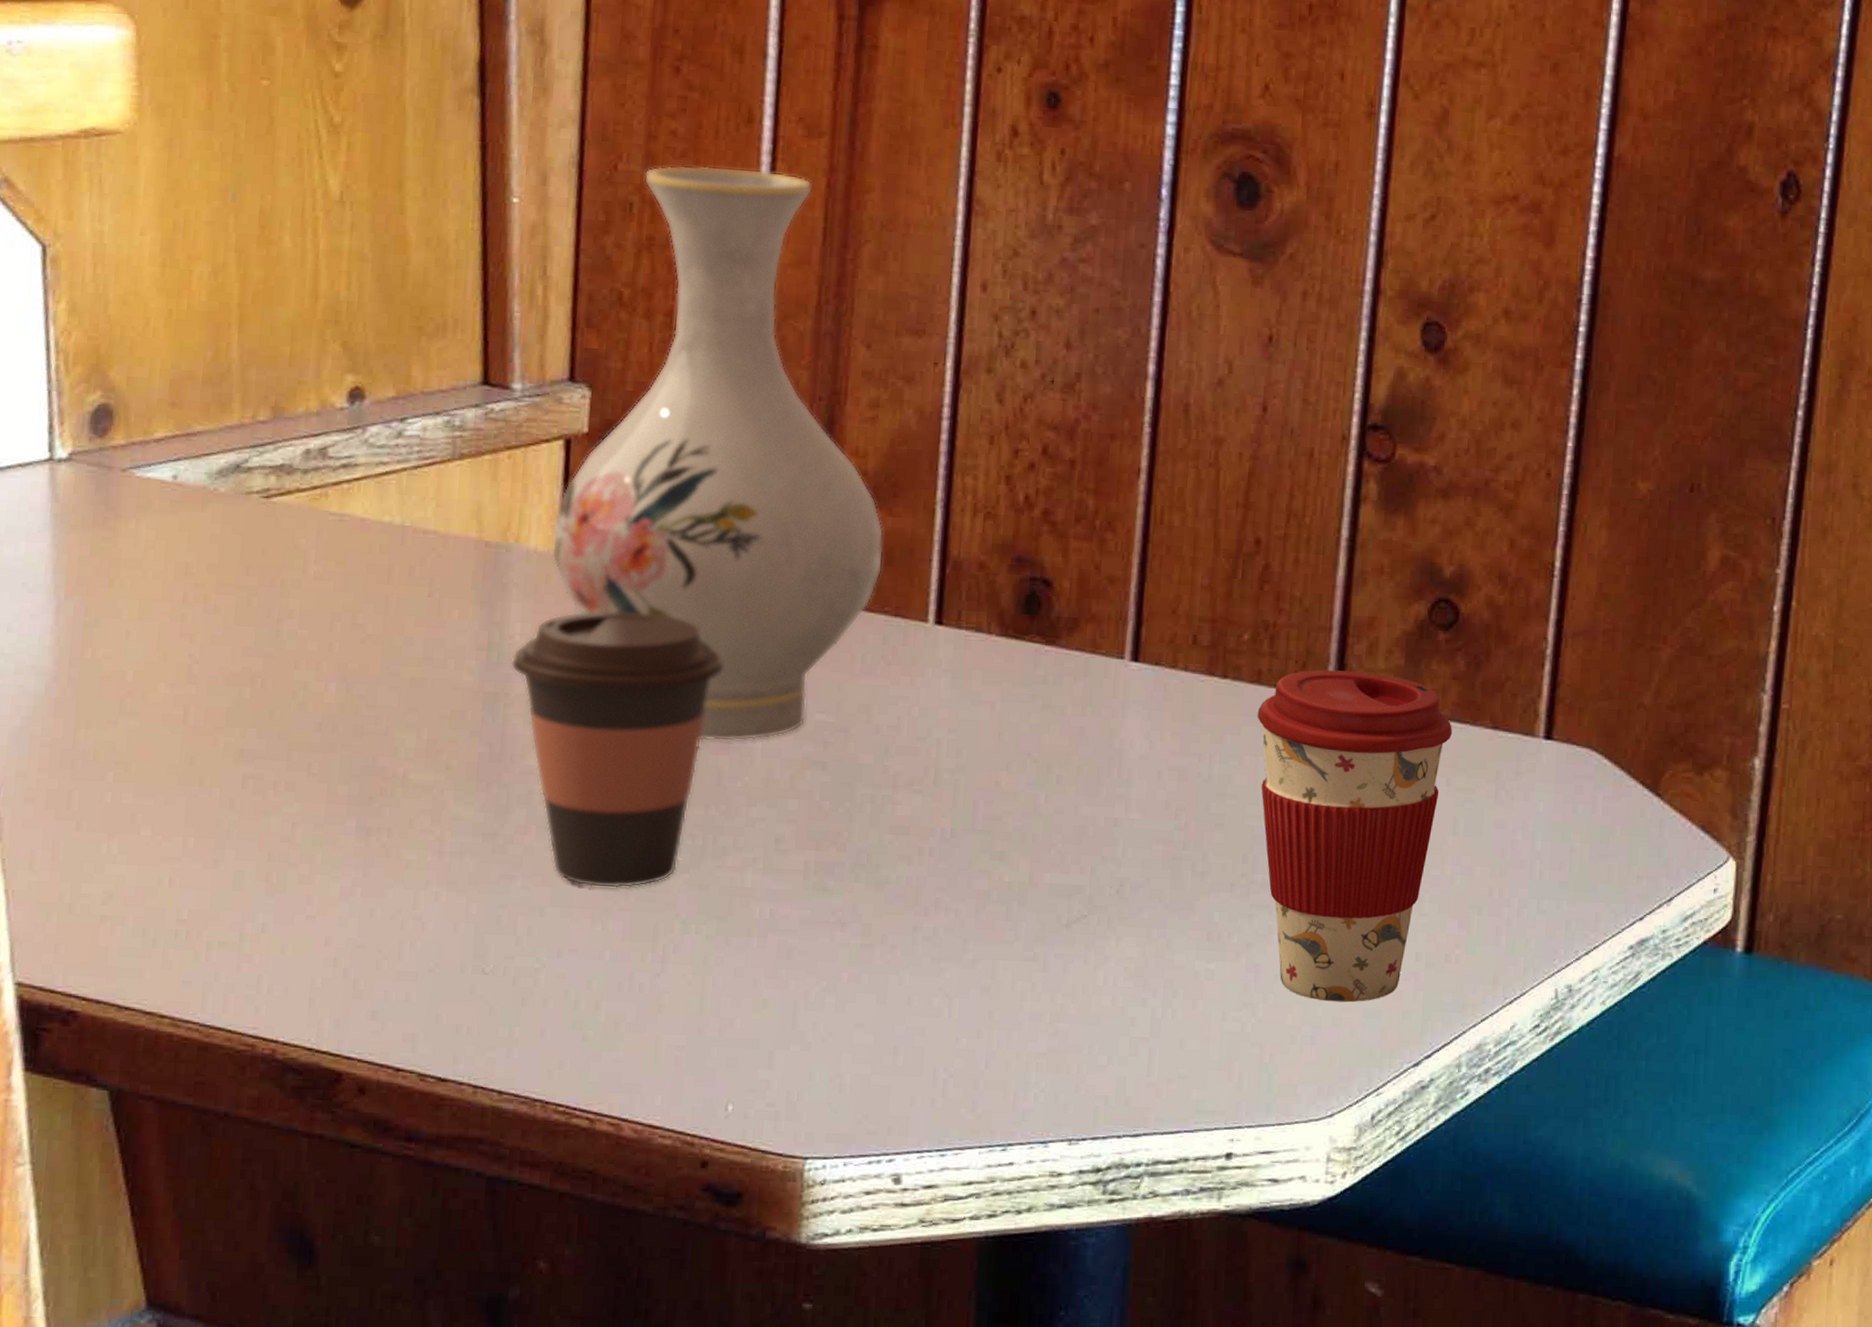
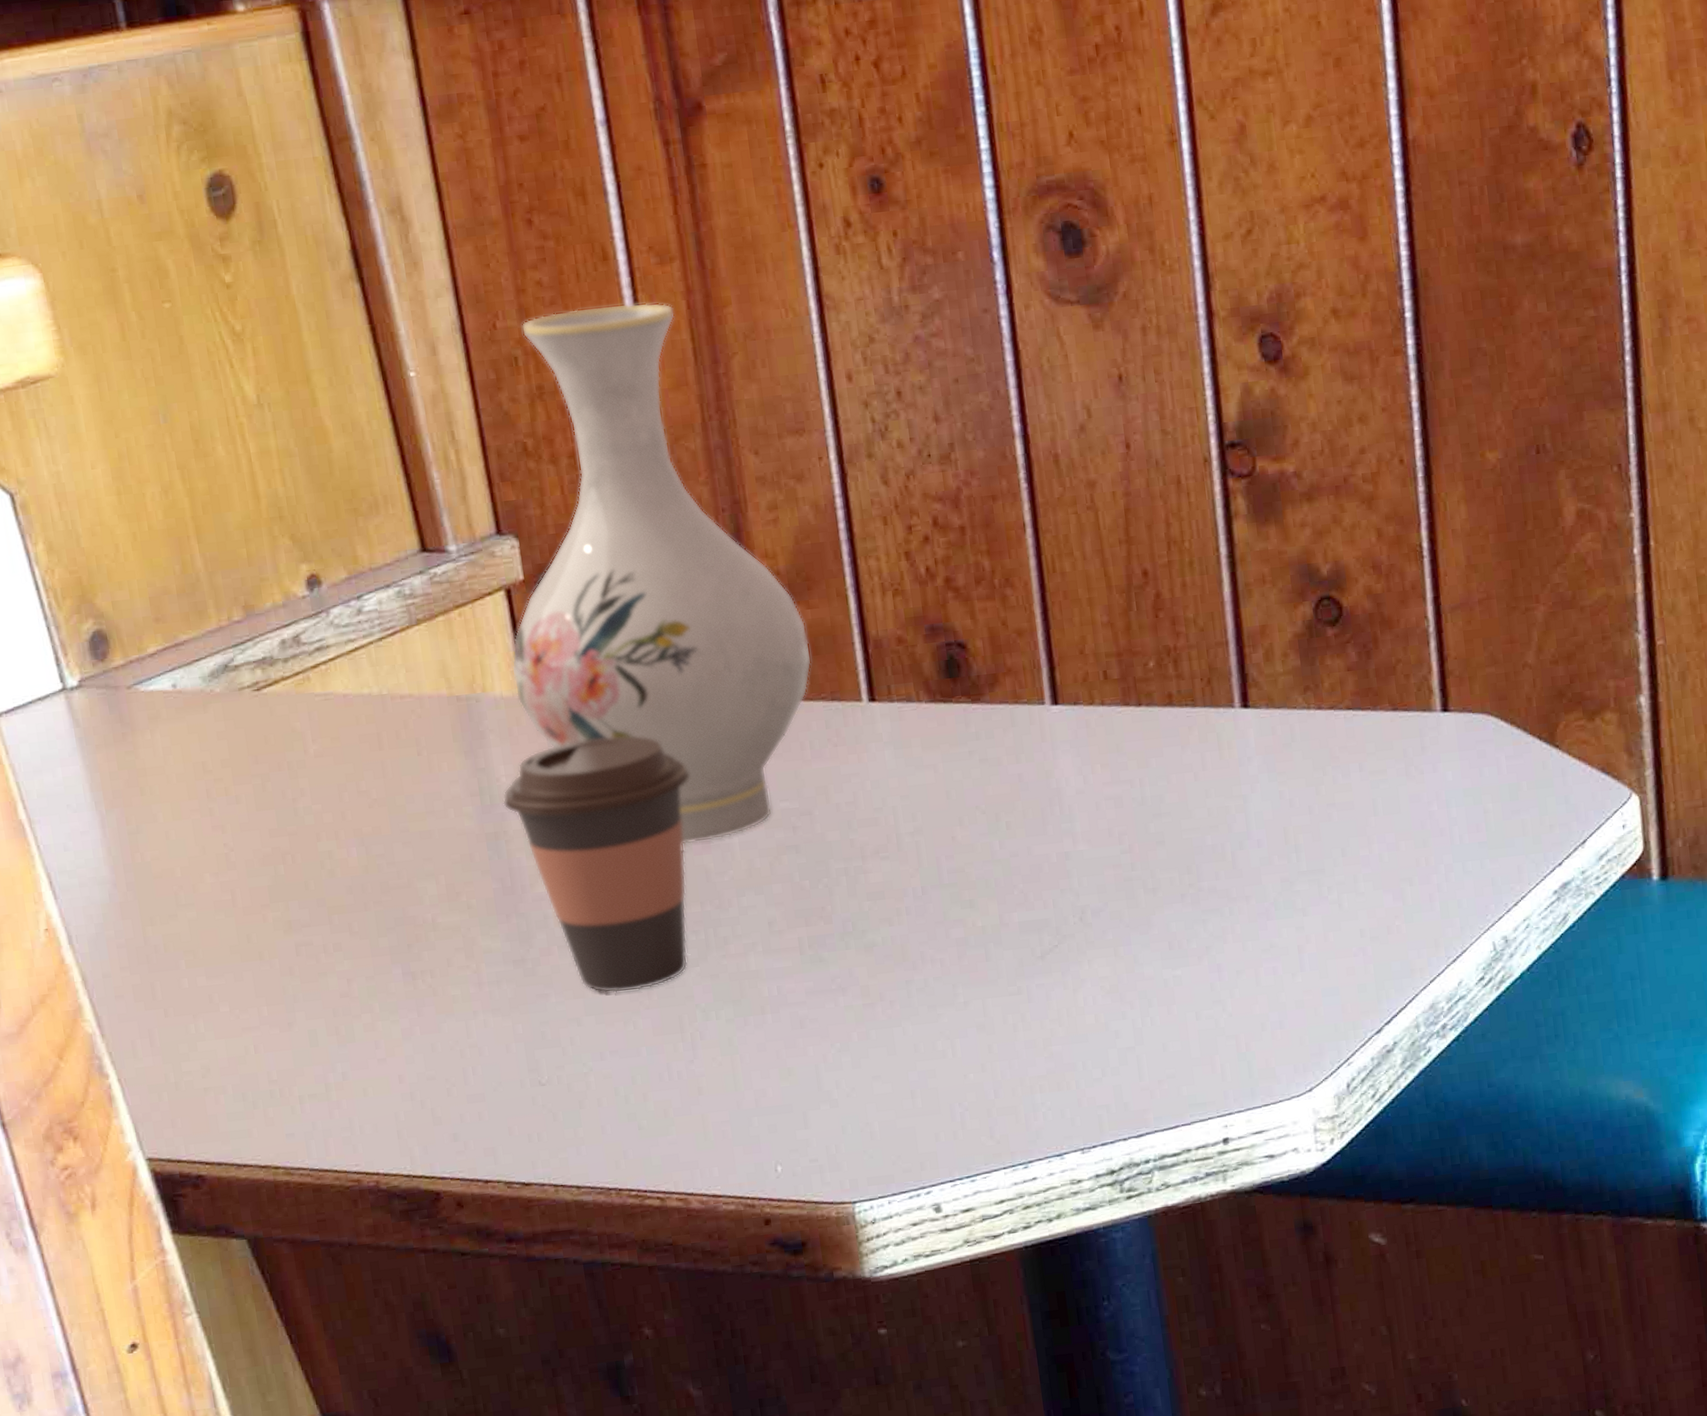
coffee cup: present [1257,669,1452,1003] -> none [1175,677,1356,988]

